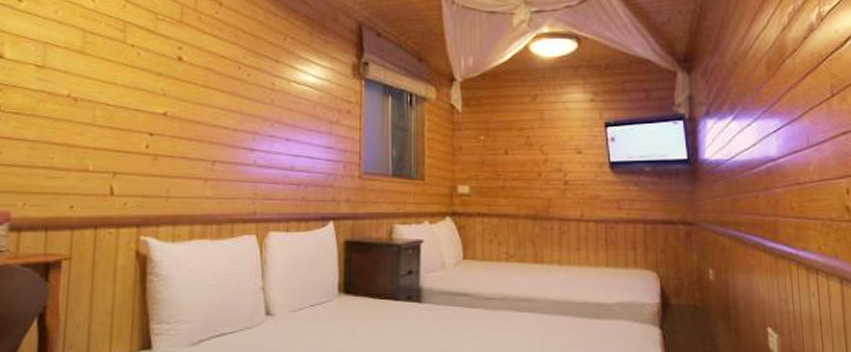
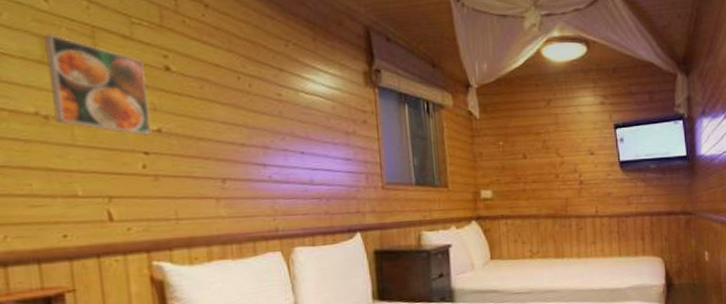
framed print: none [82,29,161,118] -> present [43,34,152,136]

